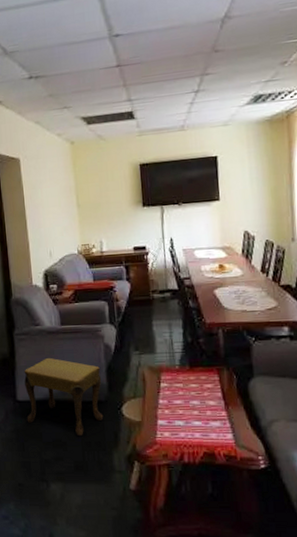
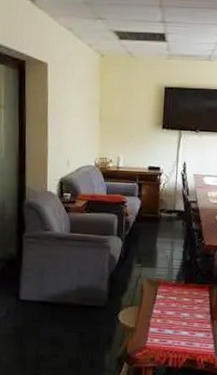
footstool: present [24,357,104,437] -> none [27,261,103,337]

